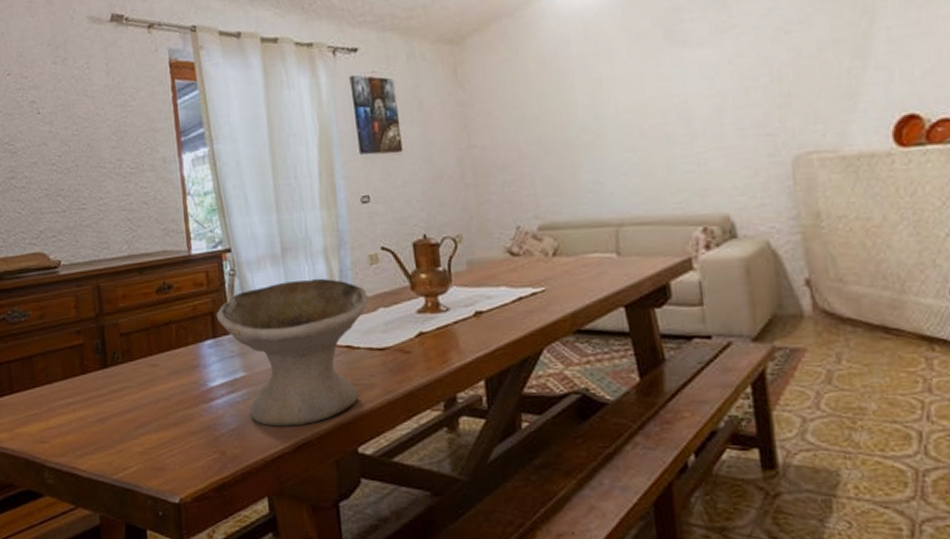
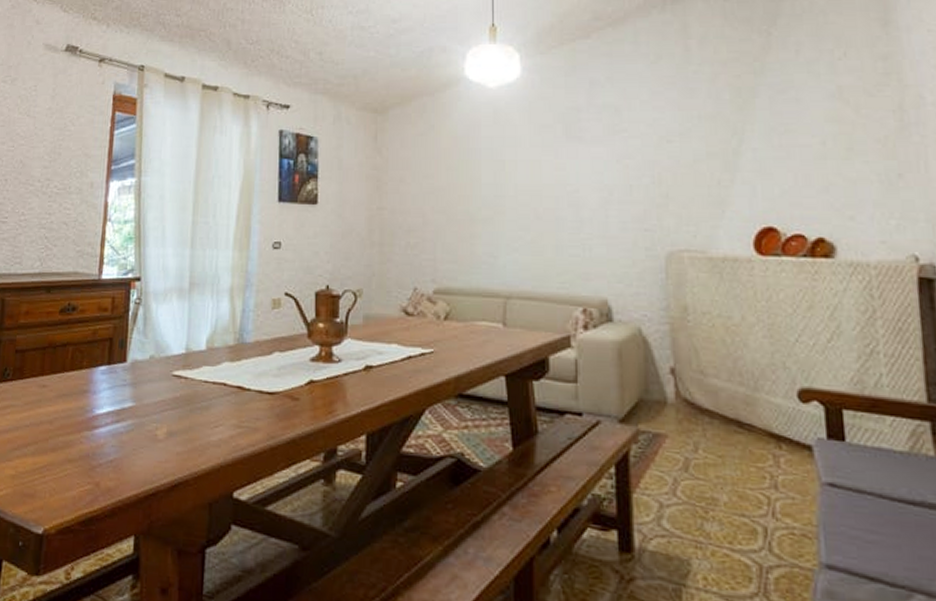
bowl: present [216,278,369,427] -> none [114,316,266,464]

